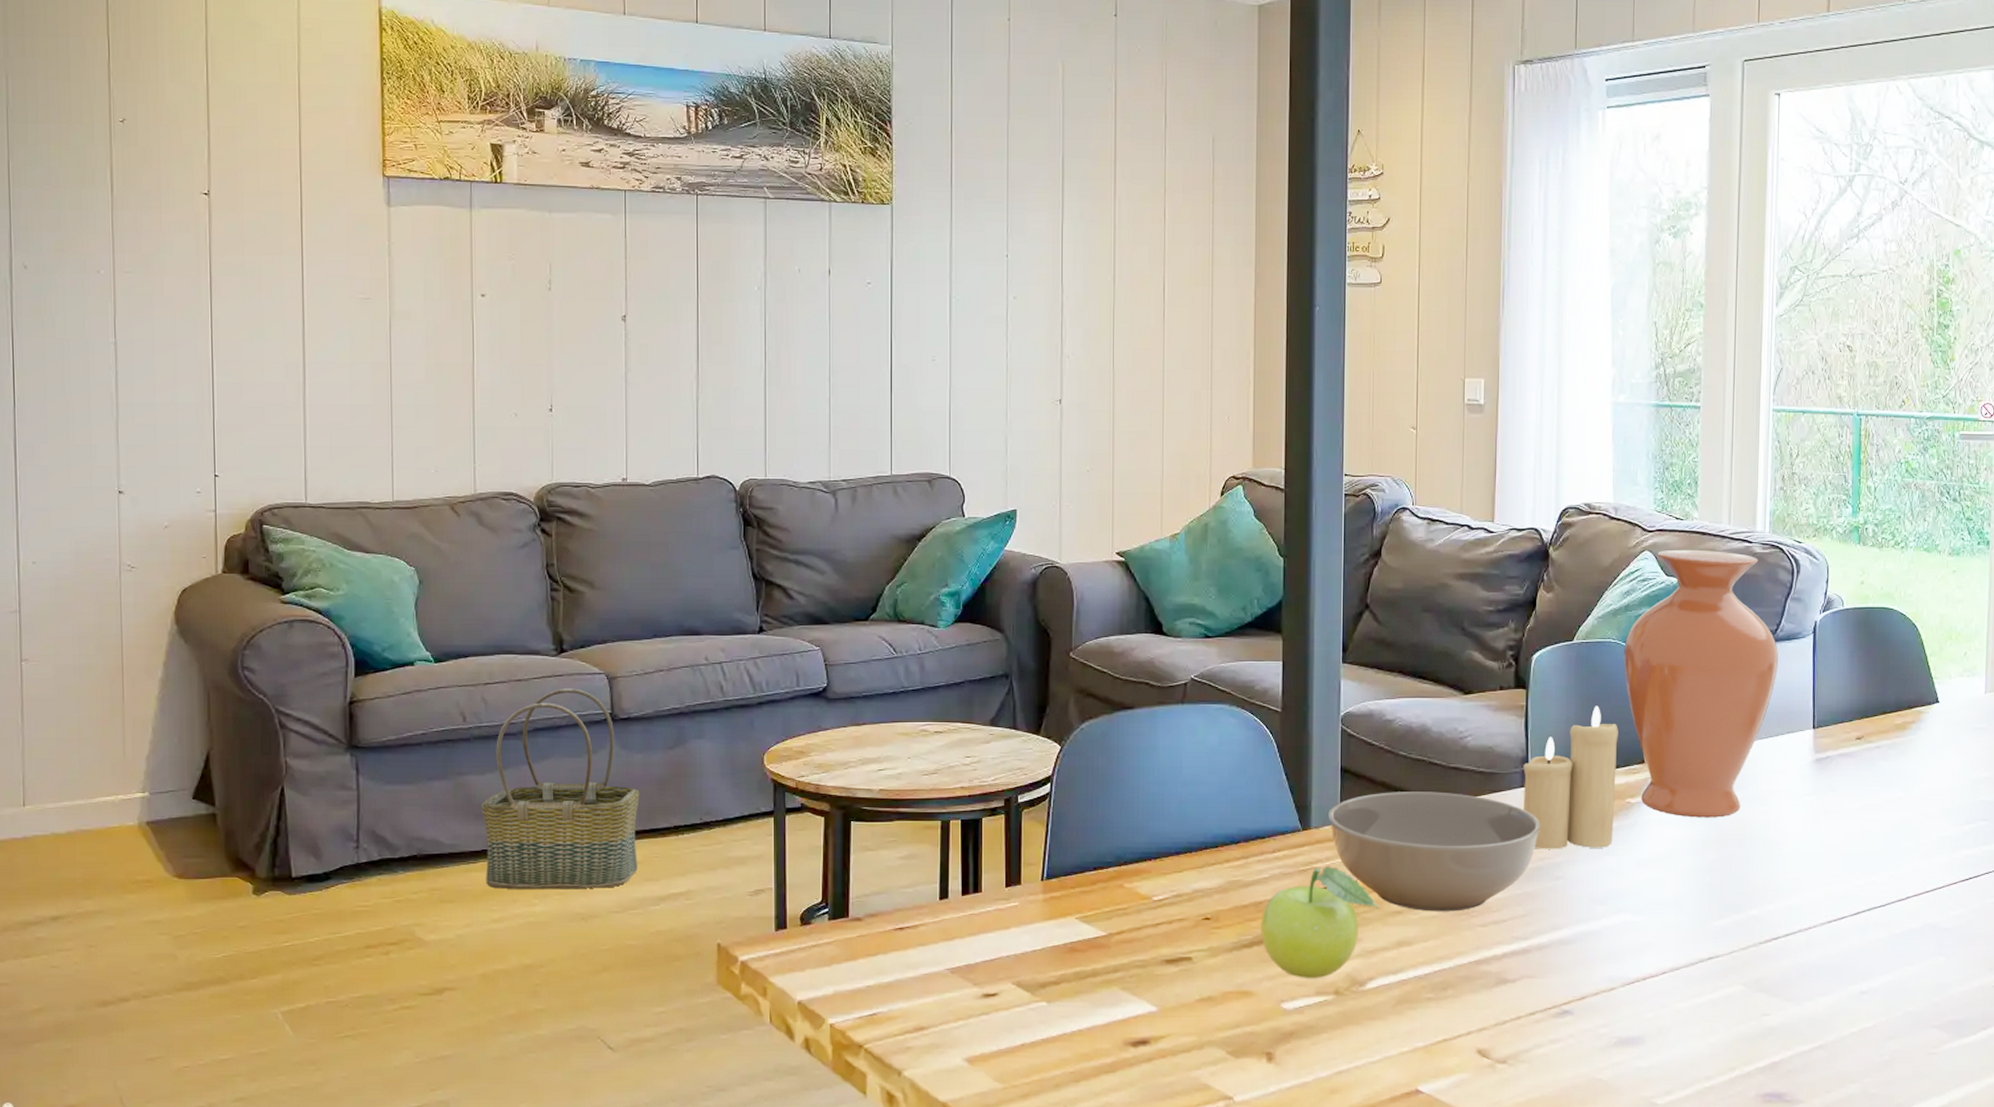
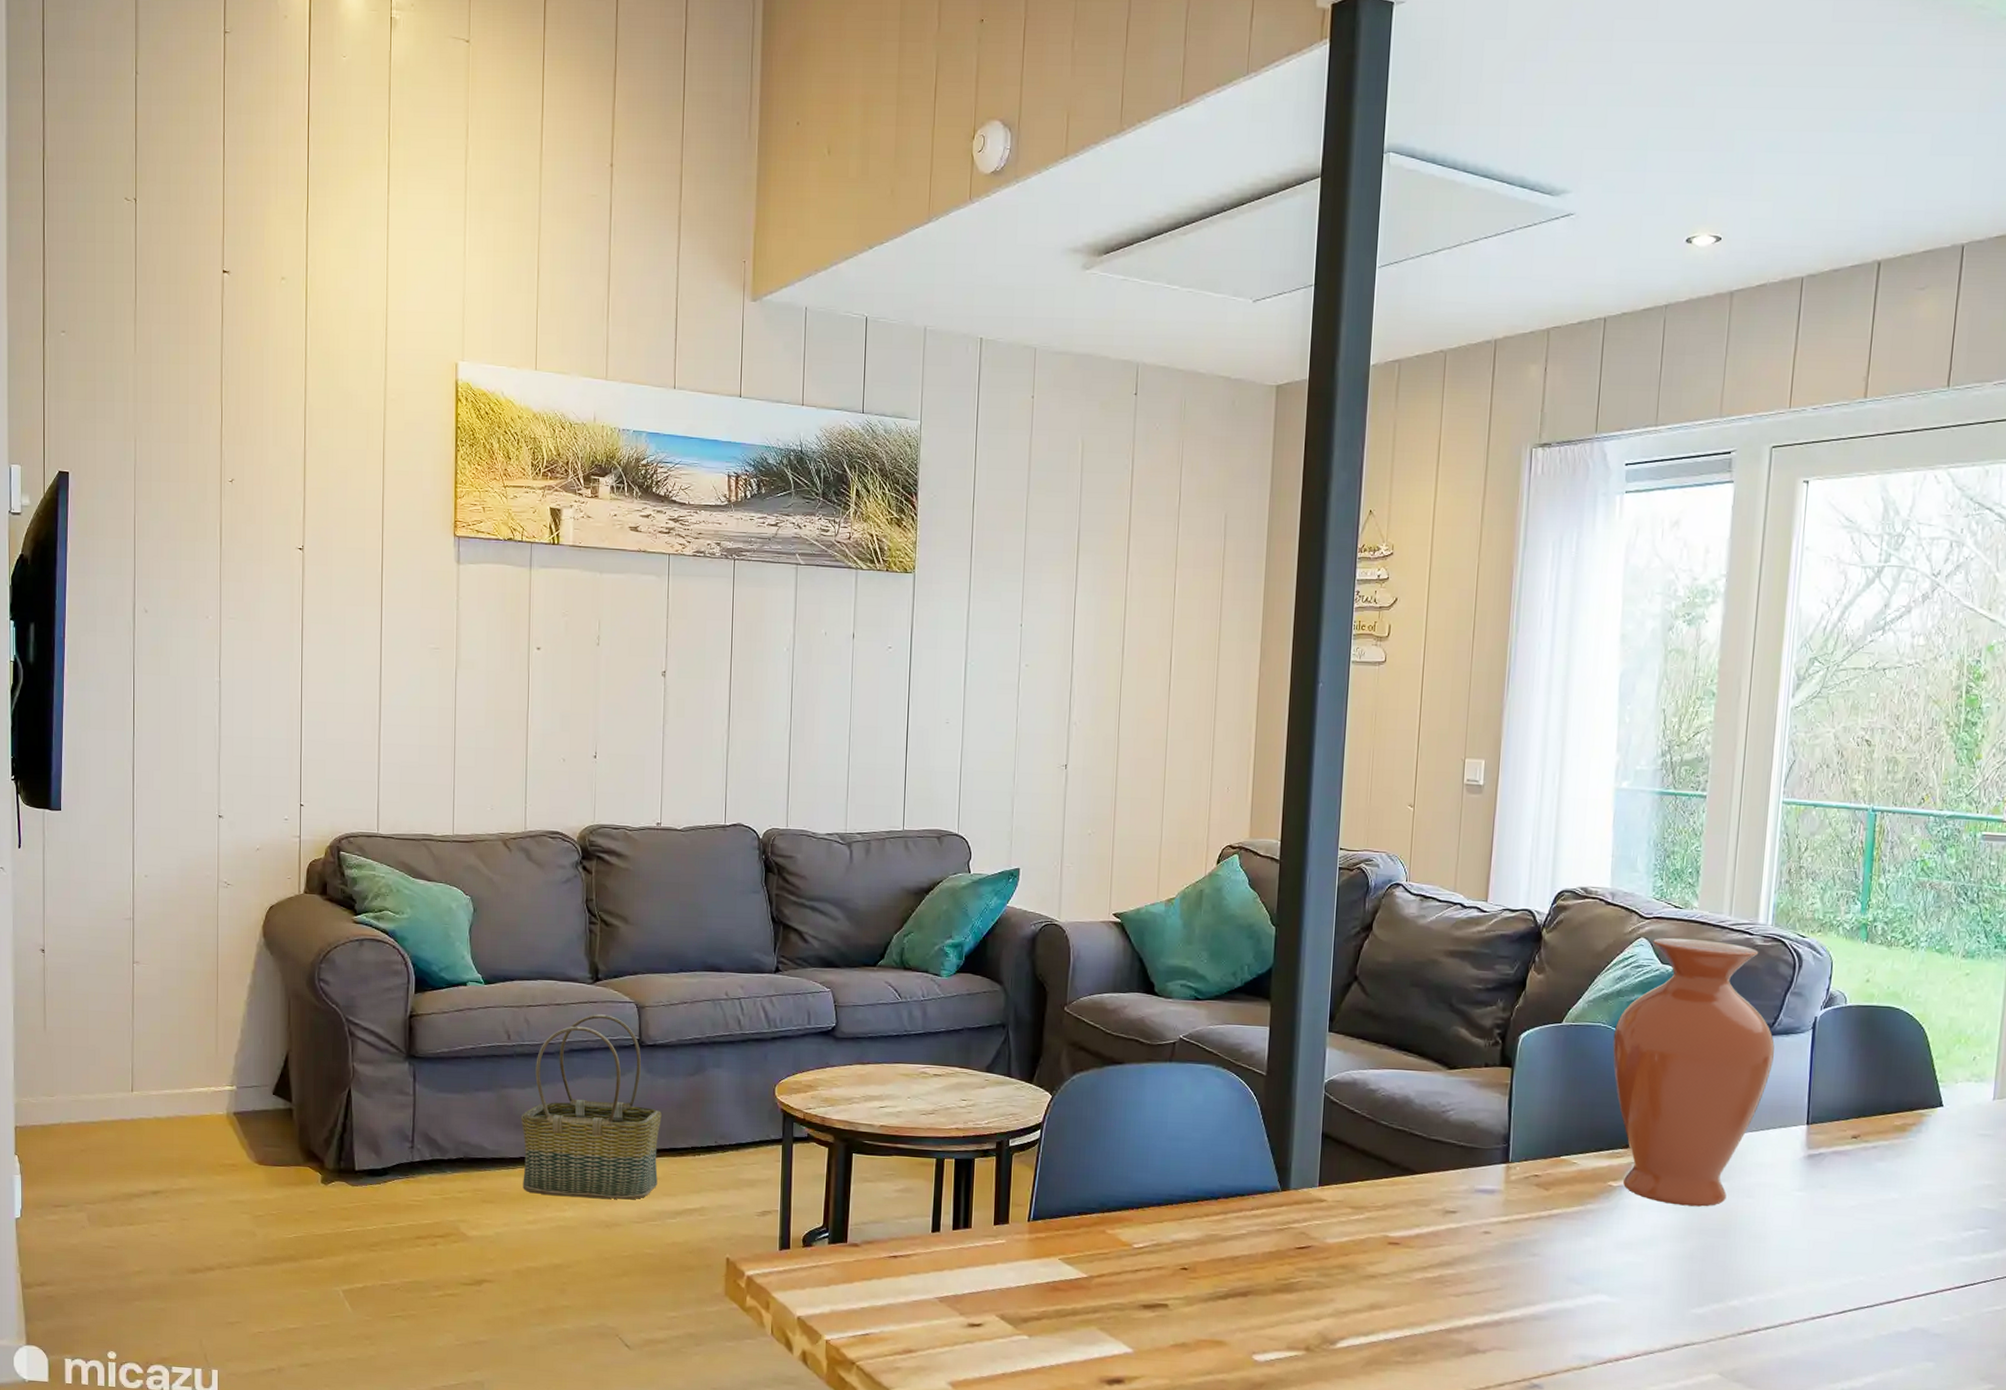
fruit: present [1261,867,1379,978] -> none [1236,1227,1353,1334]
bowl: present [1327,792,1541,912] -> none [1306,1159,1519,1280]
candle: present [1523,705,1618,849] -> none [1503,1088,1604,1229]

